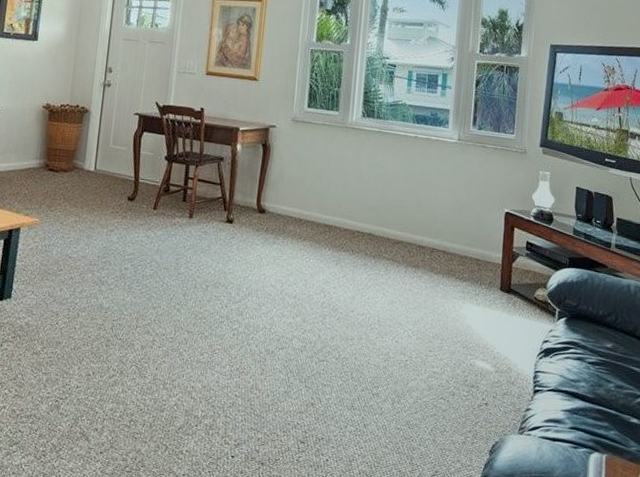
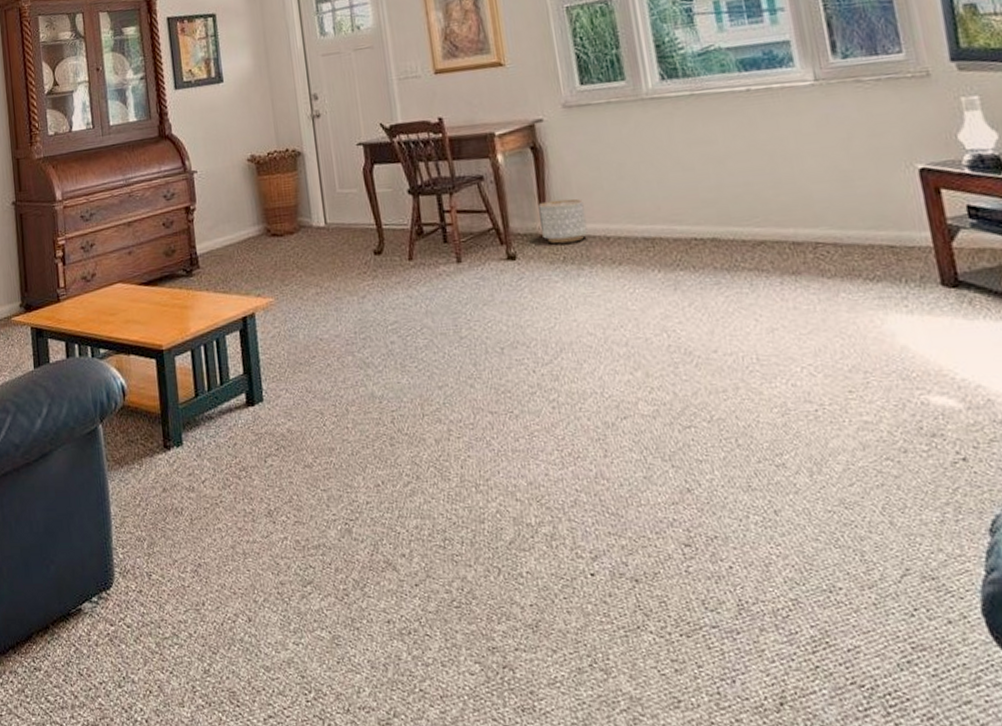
planter: none [256,185,290,219] -> present [538,198,588,244]

